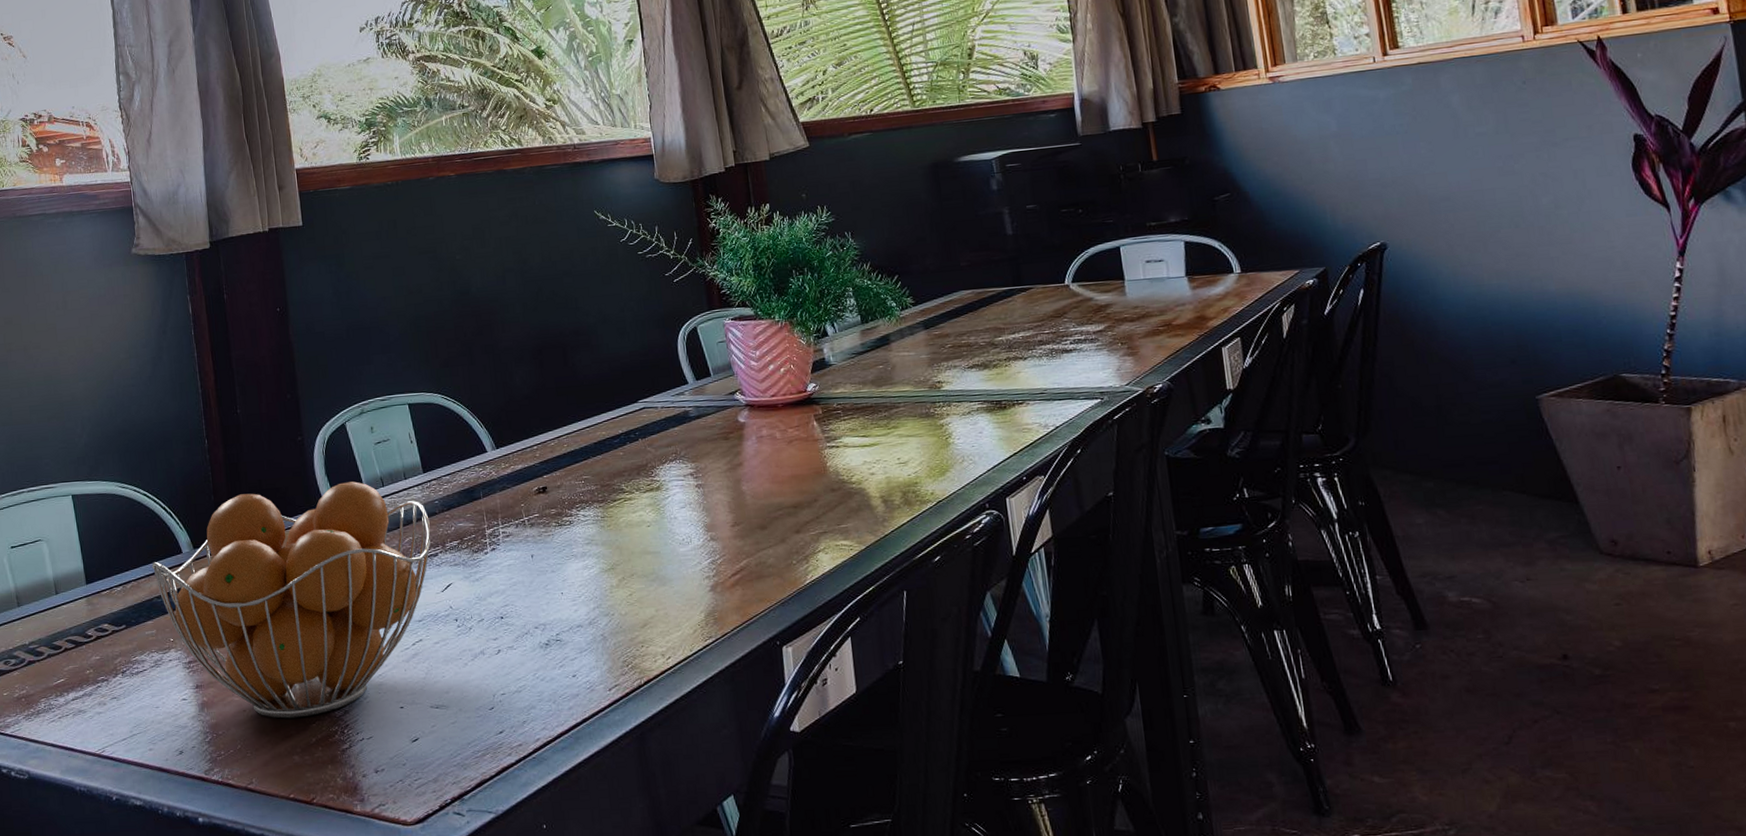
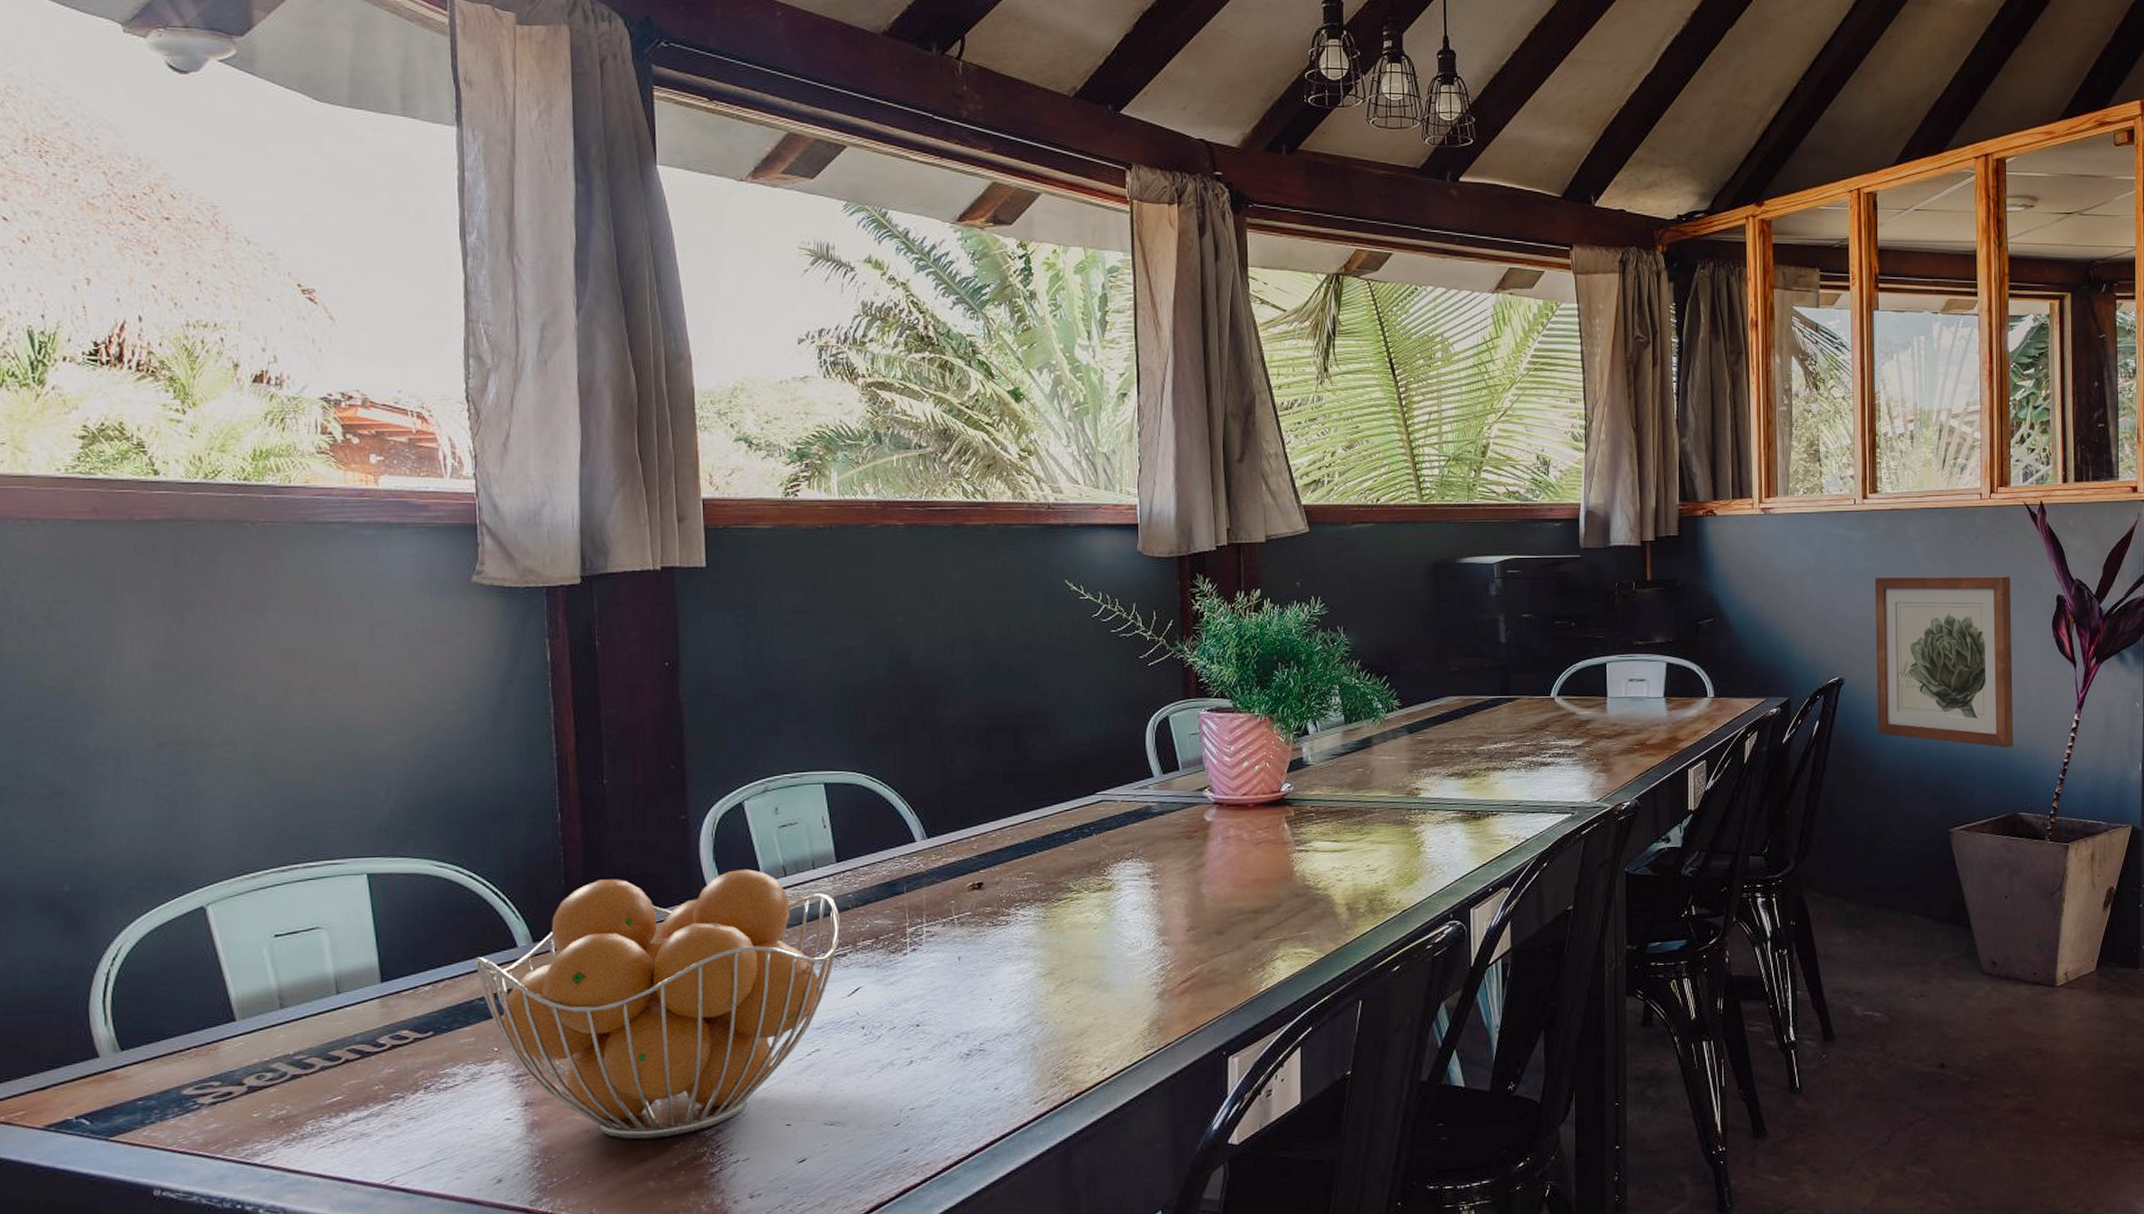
wall art: none [1408,119,1603,305] -> present [1875,576,2014,748]

